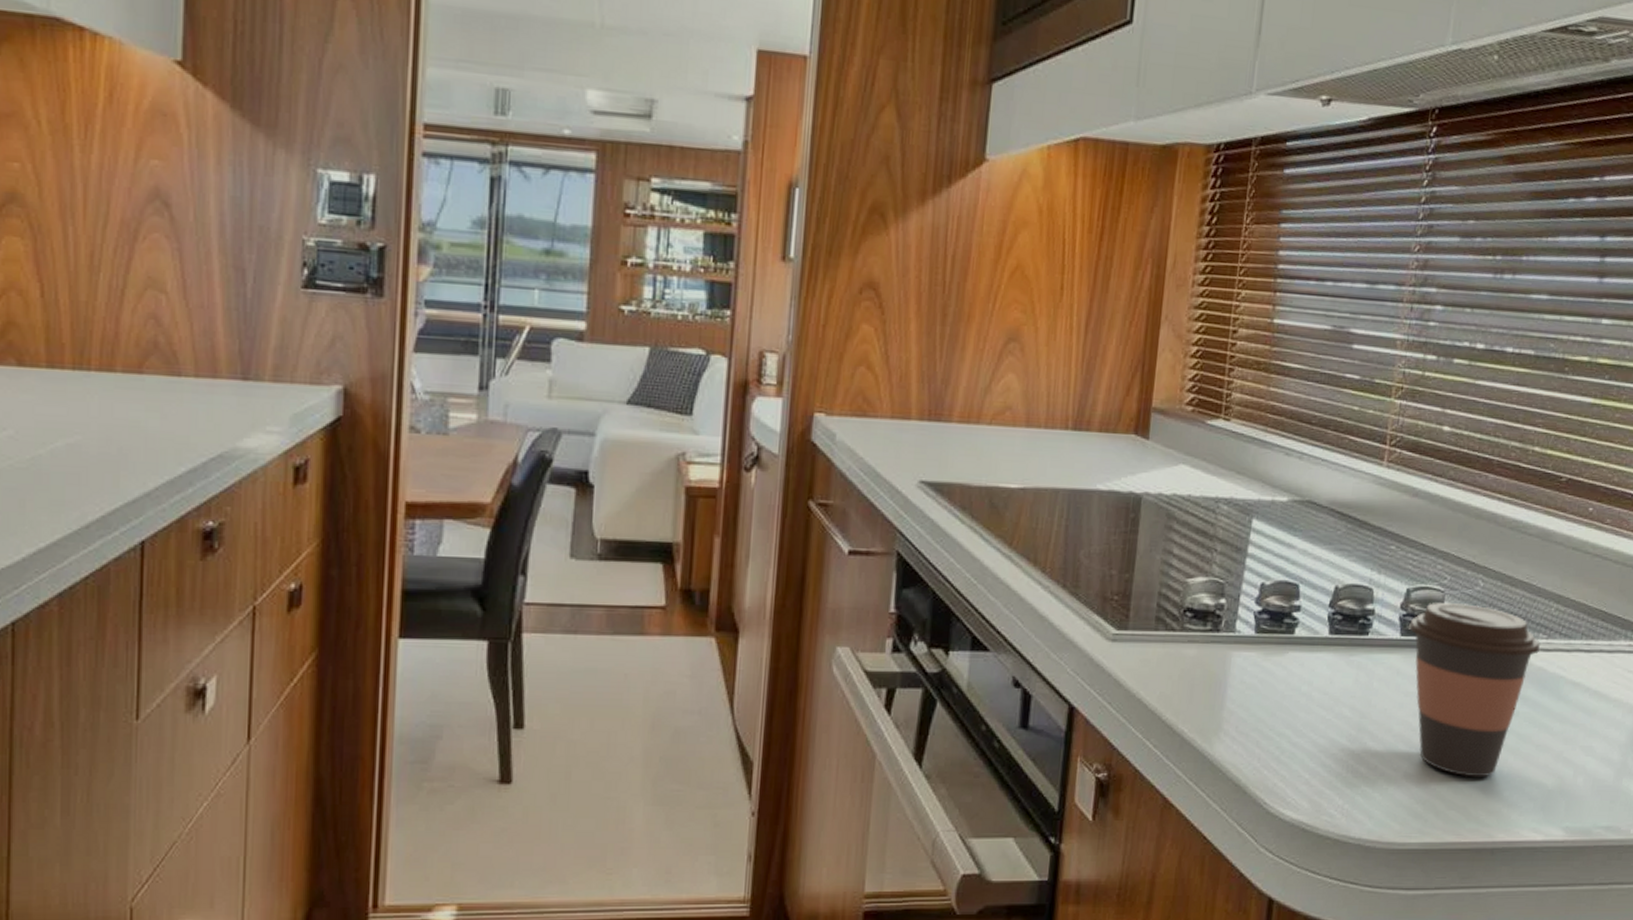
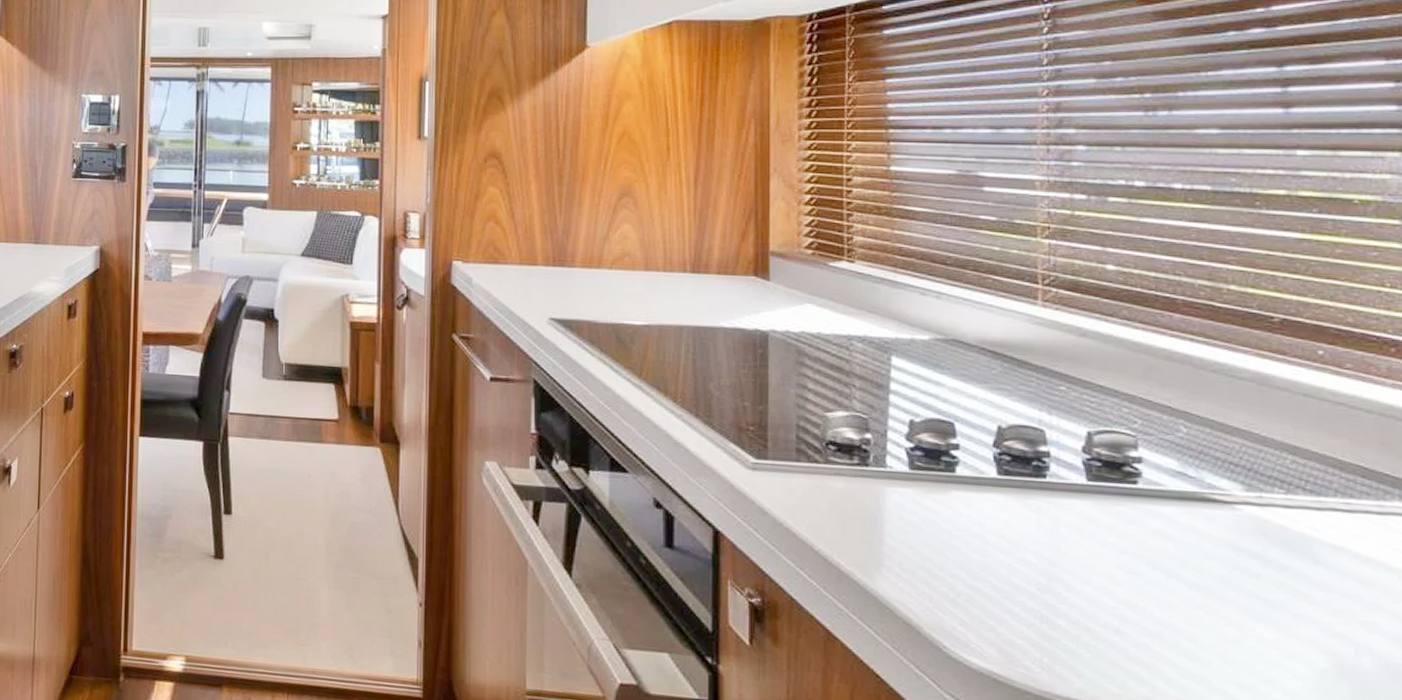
coffee cup: present [1408,603,1541,778] -> none [1095,447,1279,645]

